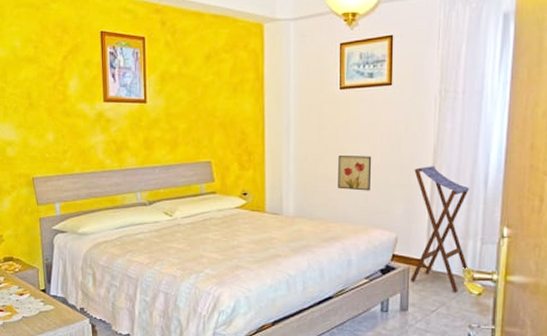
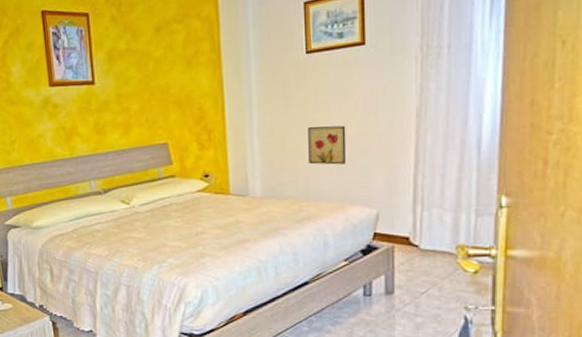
stool: present [410,166,469,293] -> none [395,132,462,271]

